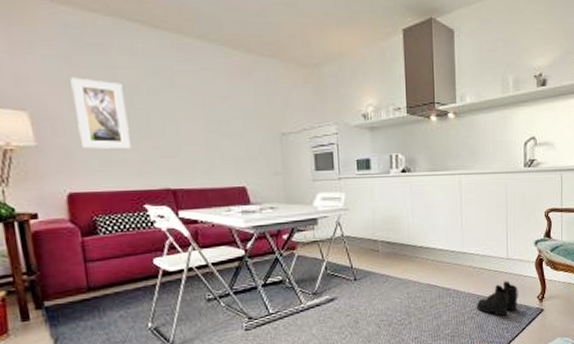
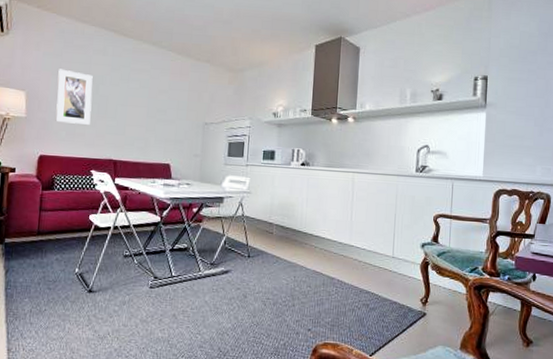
boots: present [476,281,519,316] -> none [358,279,402,314]

